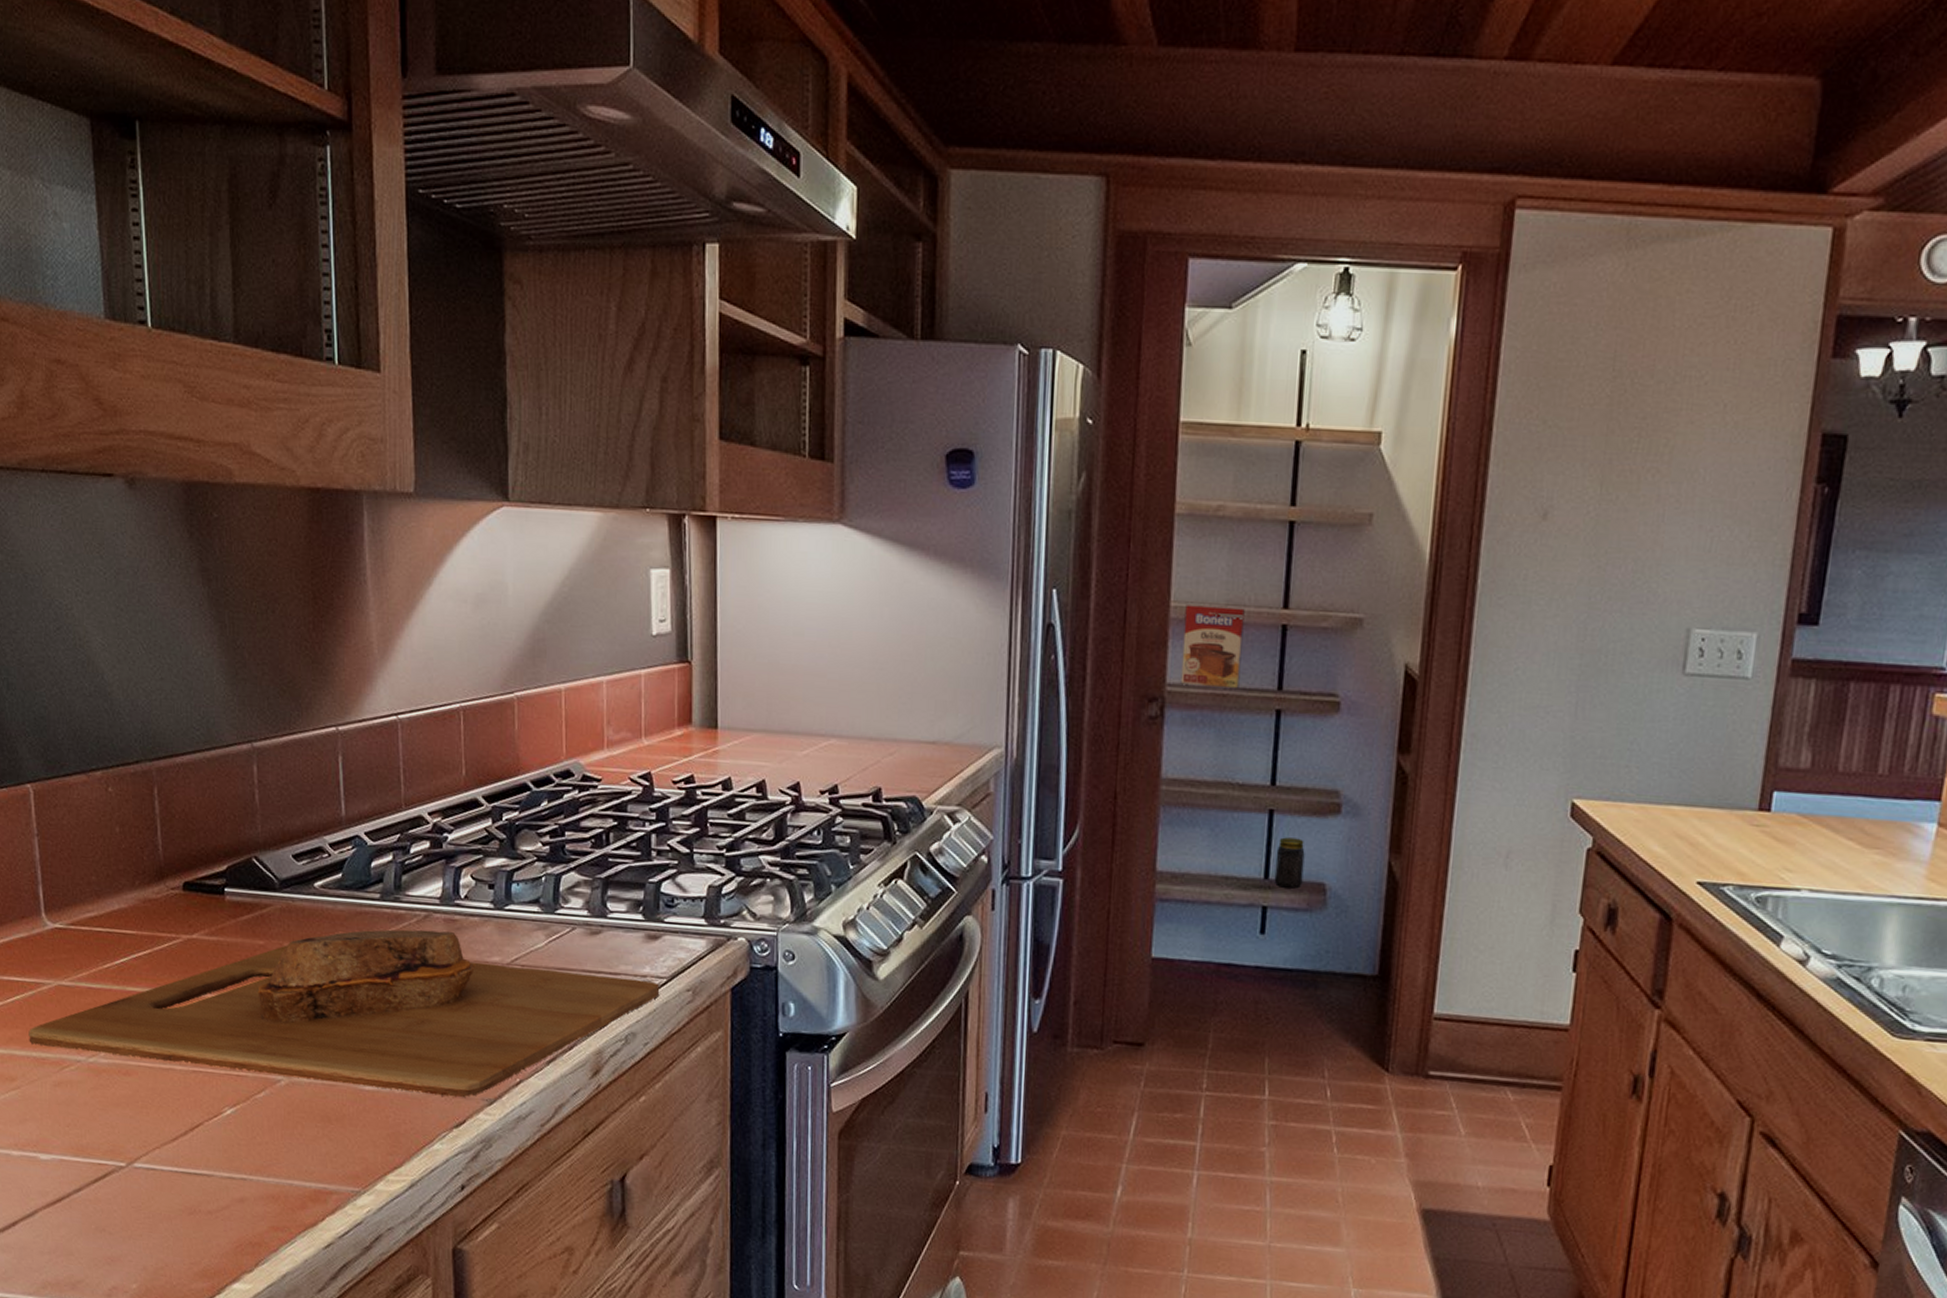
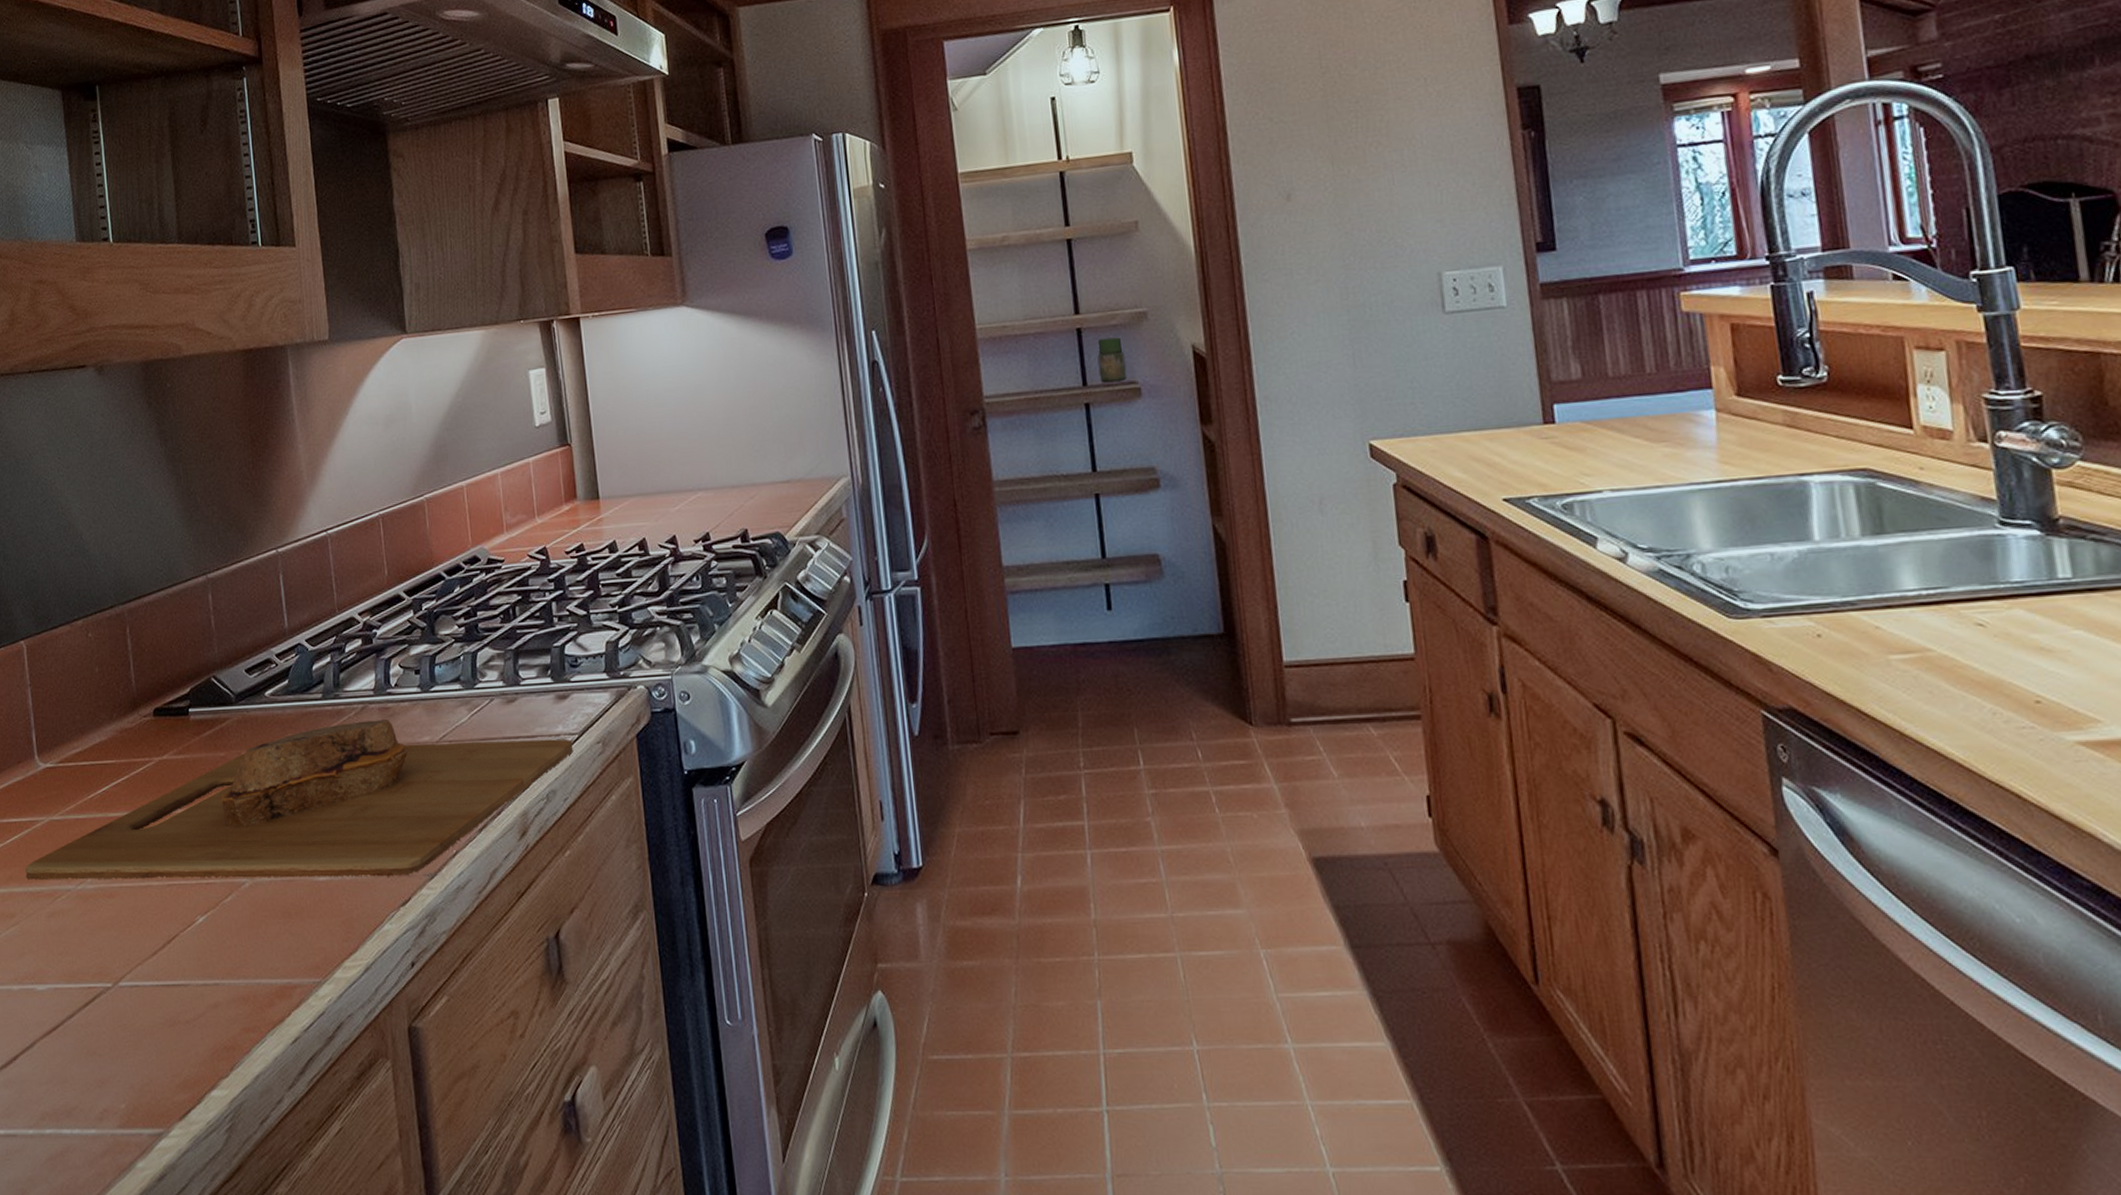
food box: present [1180,605,1245,688] -> none [989,320,1048,394]
jar: present [1274,837,1305,889] -> none [1108,516,1138,564]
jar: none [1297,640,1330,691] -> present [1097,337,1127,382]

